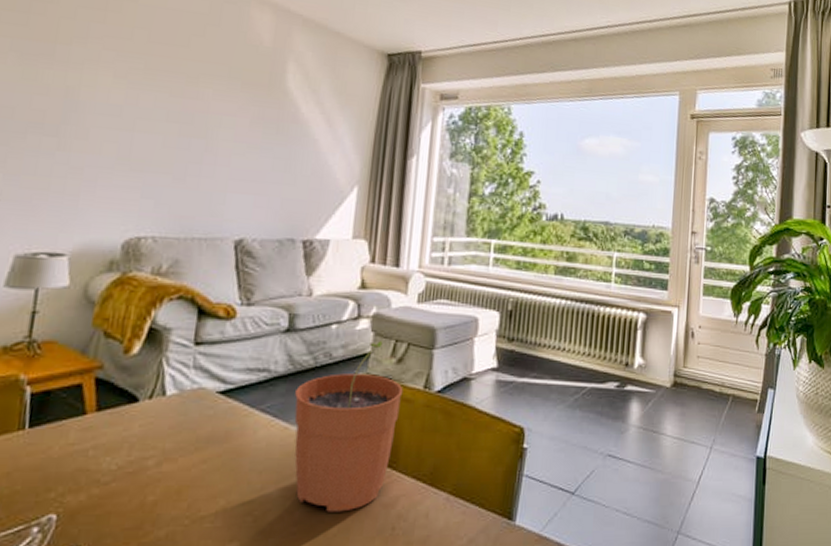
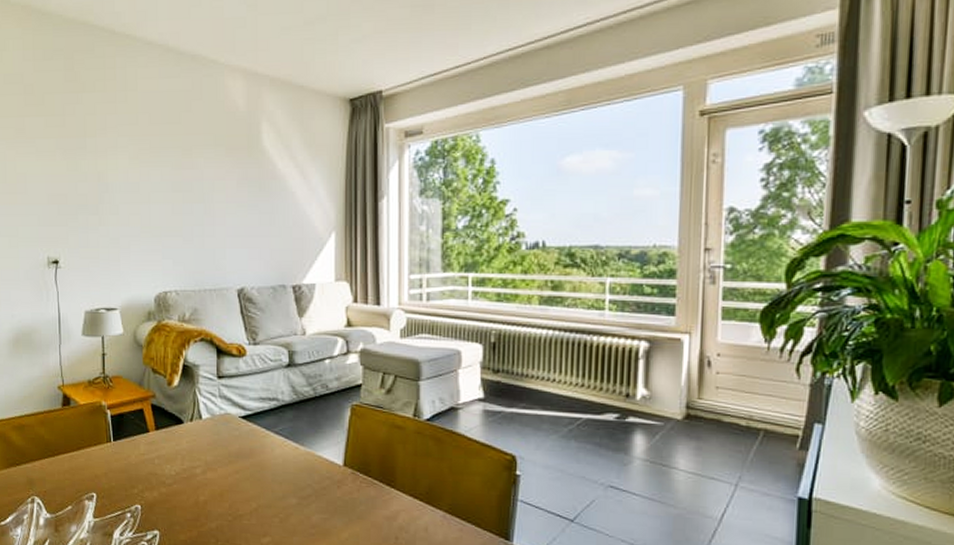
plant pot: present [294,340,404,512] -> none [301,373,394,521]

